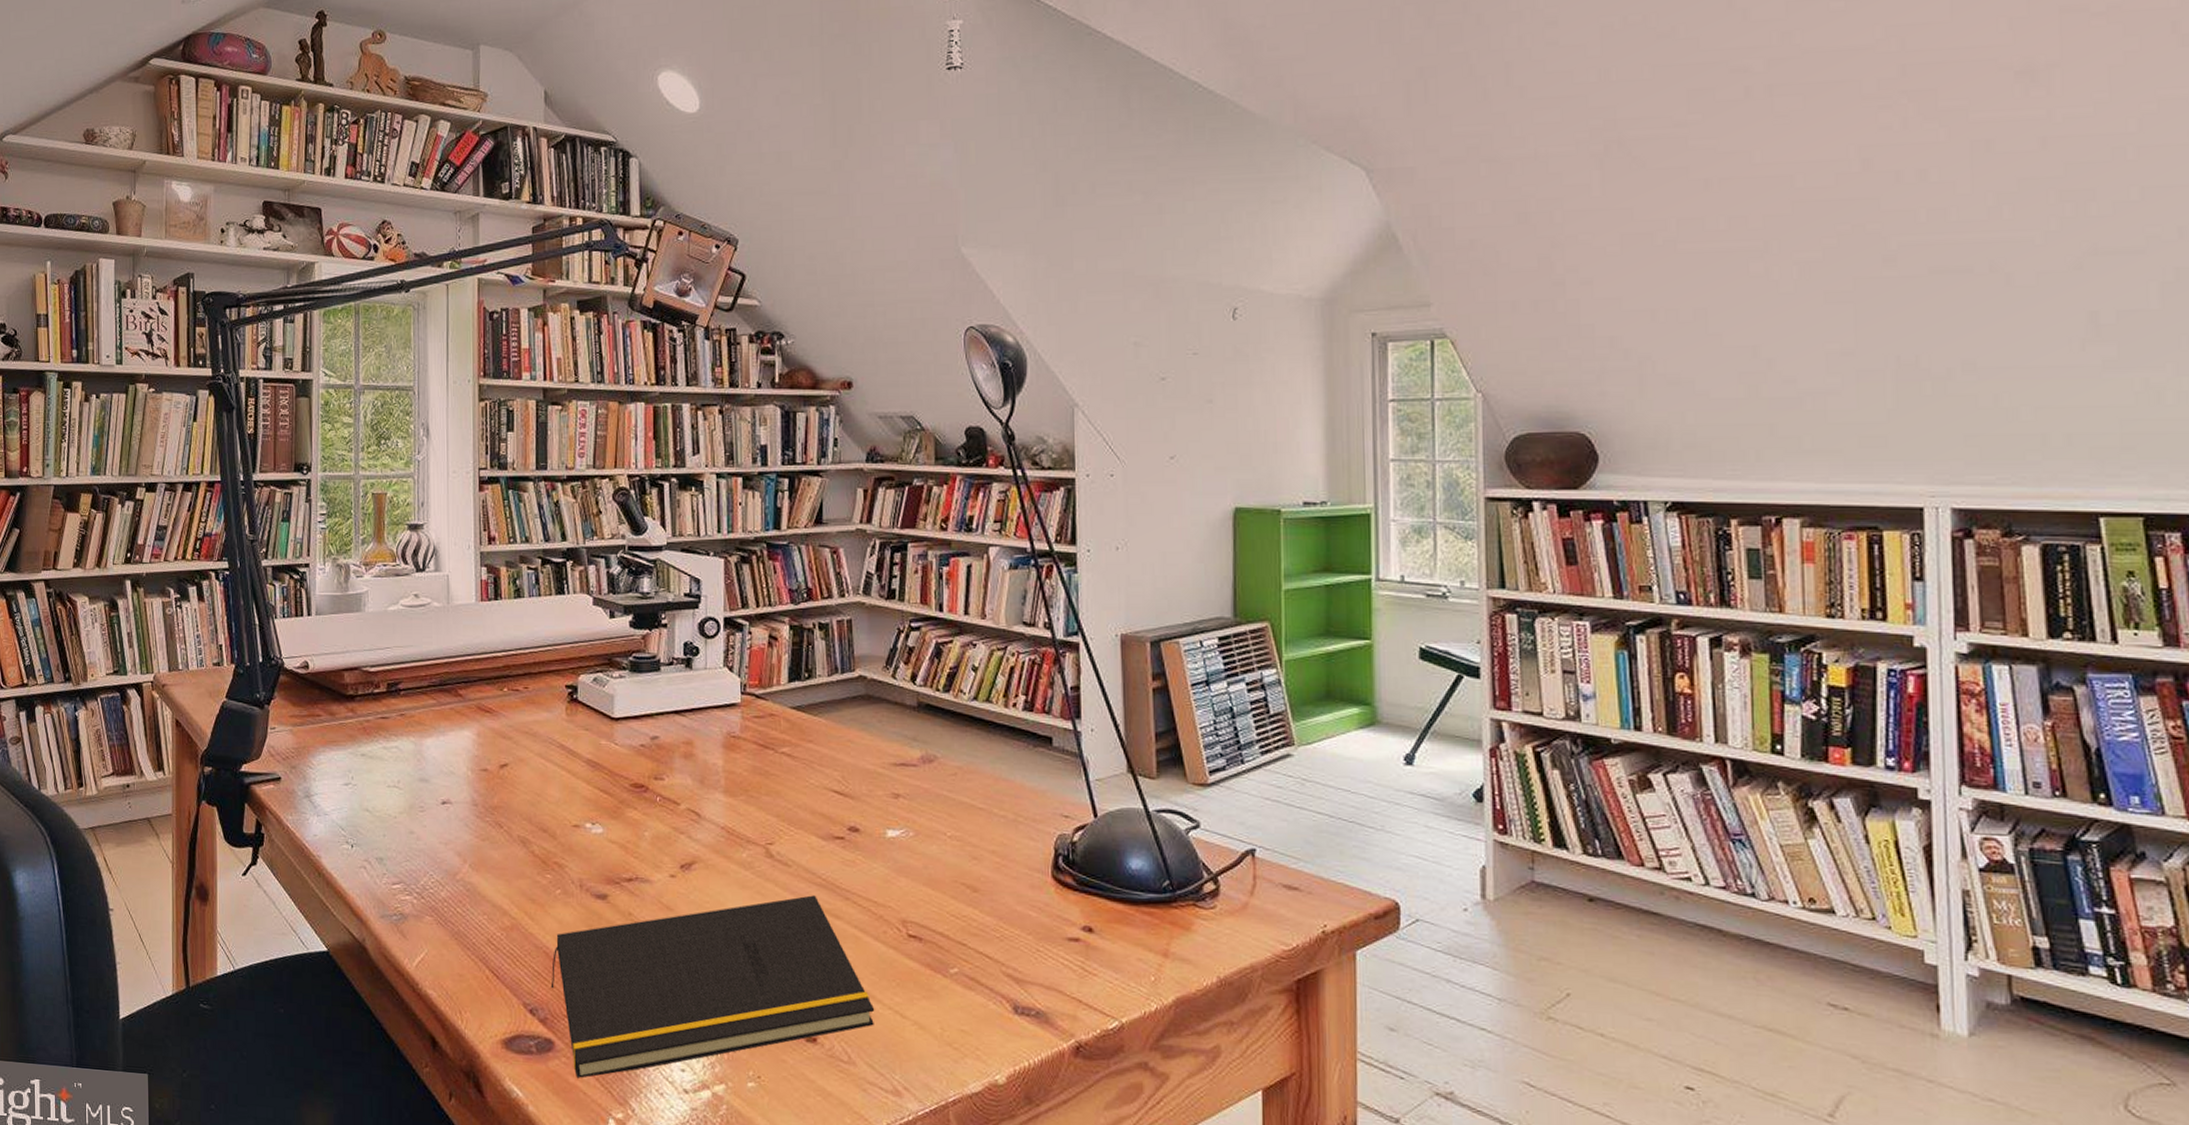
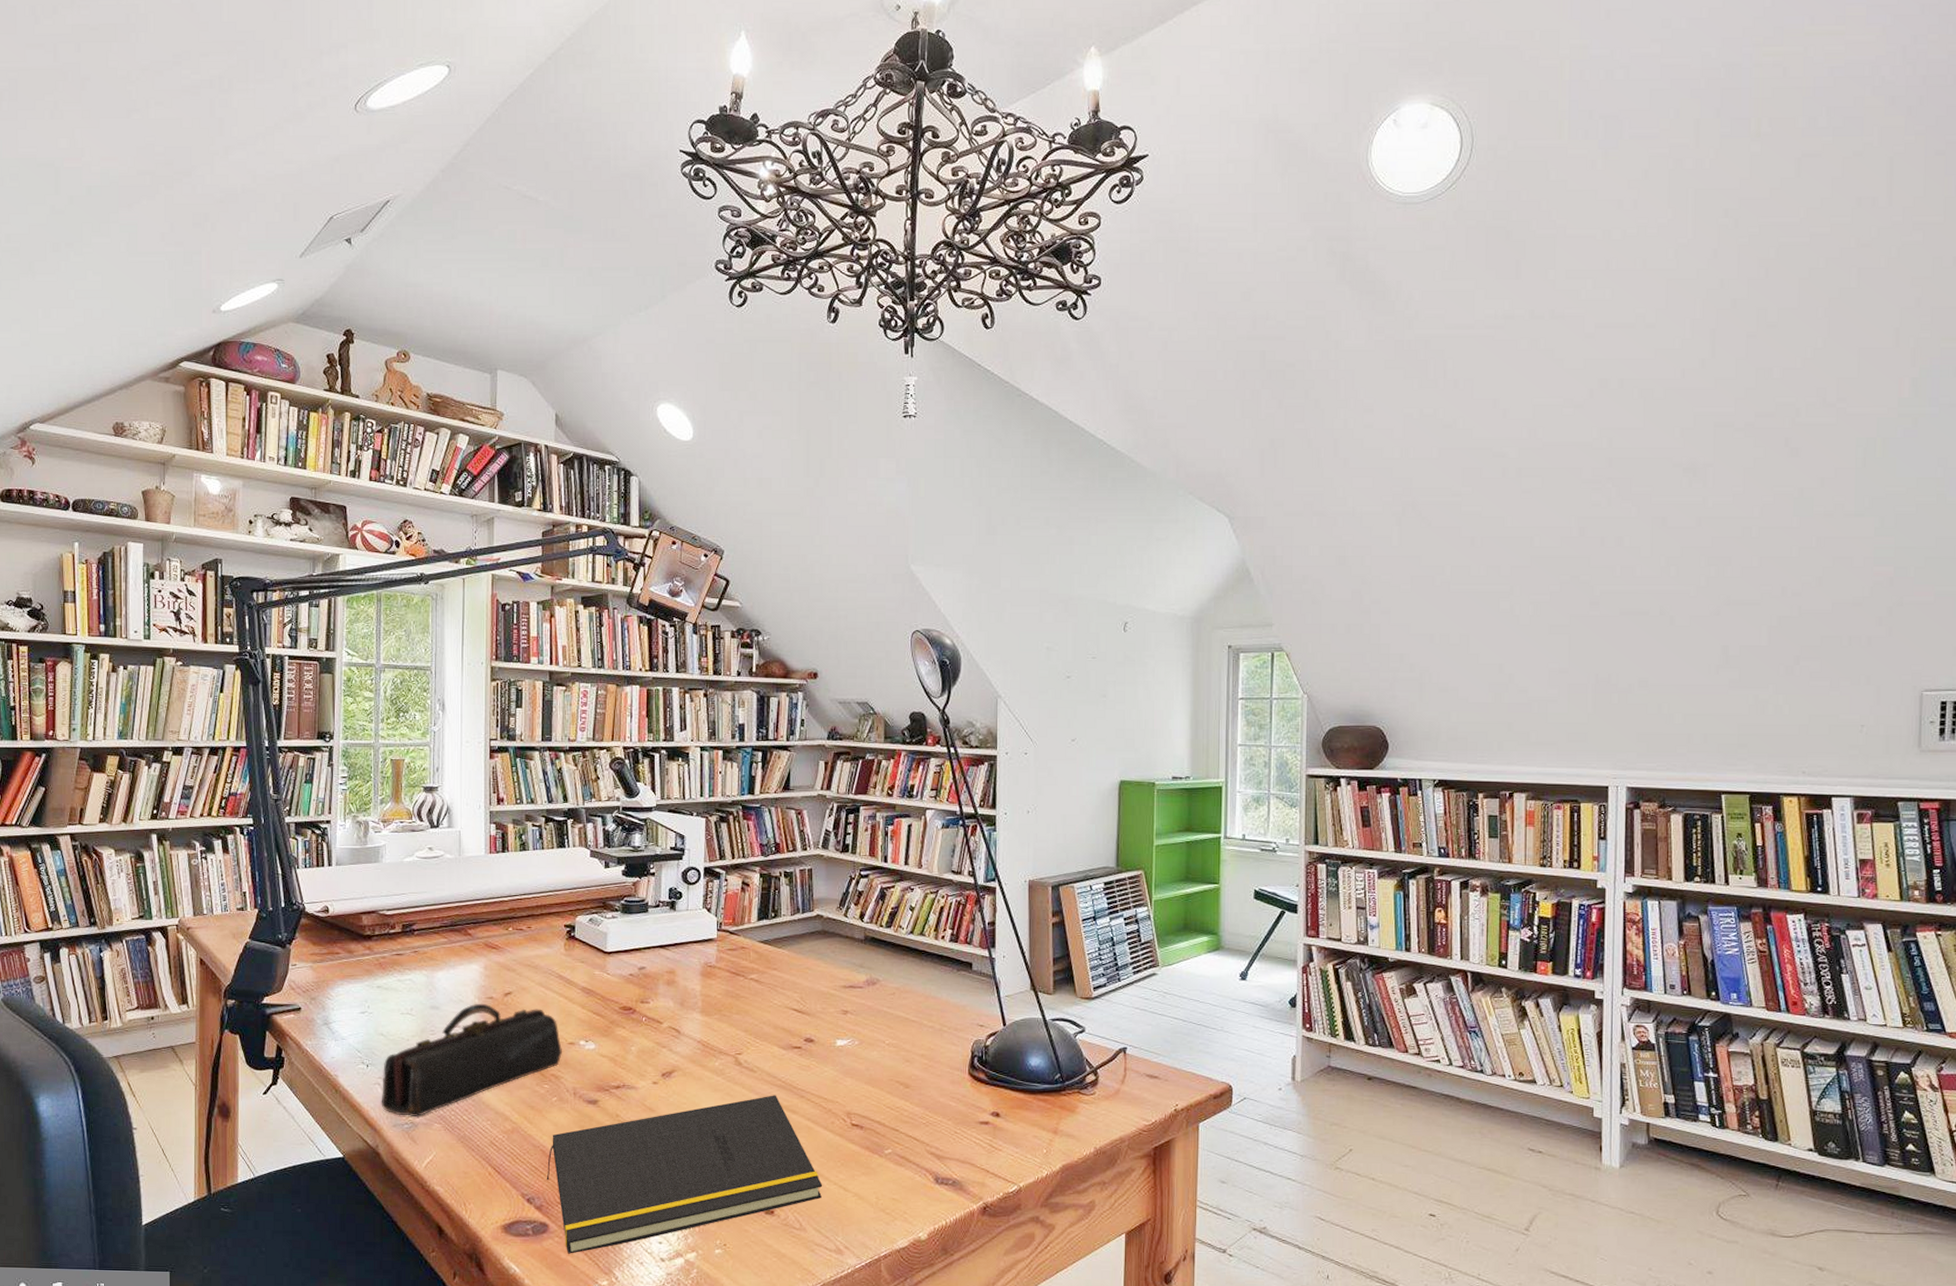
pencil case: none [367,776,566,908] -> present [381,1003,562,1118]

